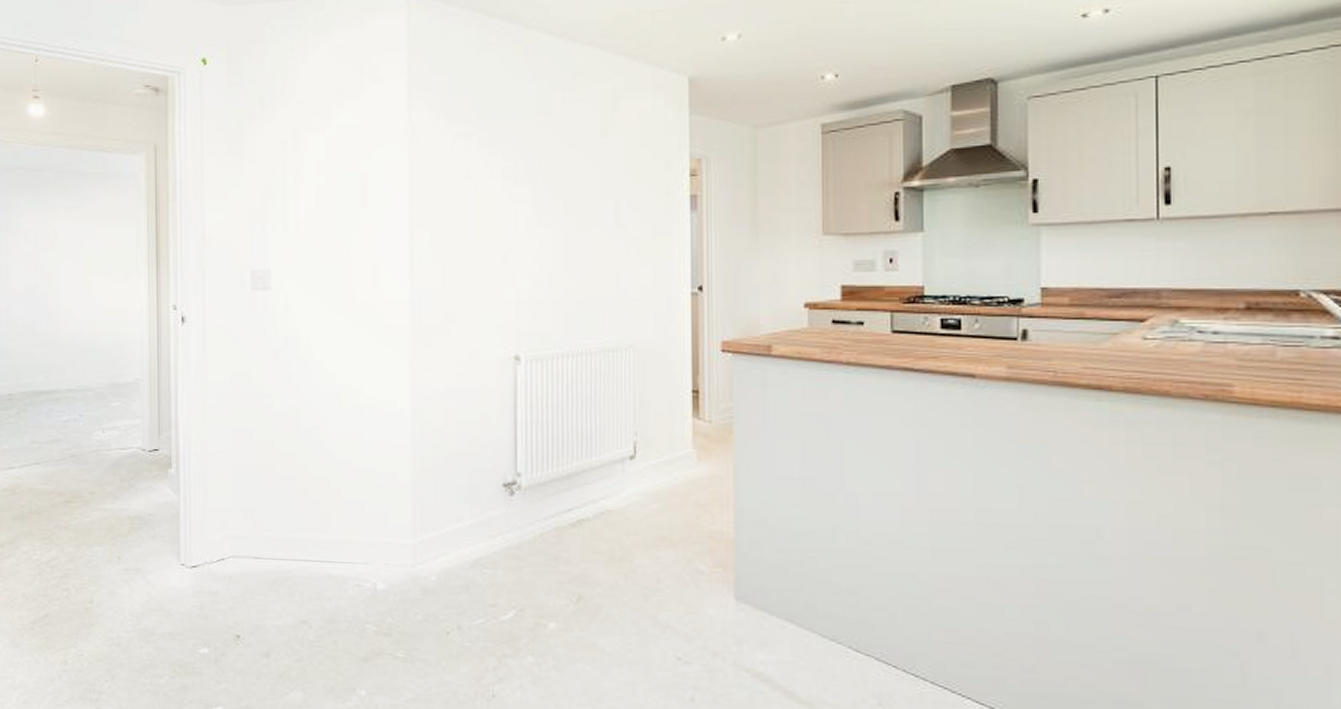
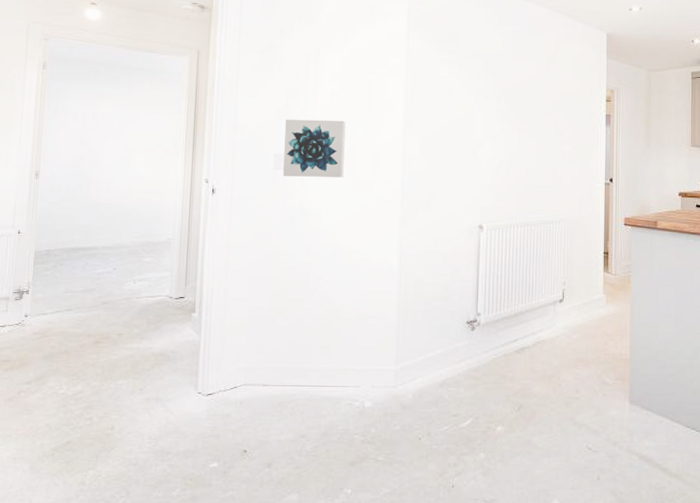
wall art: none [262,223,336,298] -> present [283,119,346,177]

